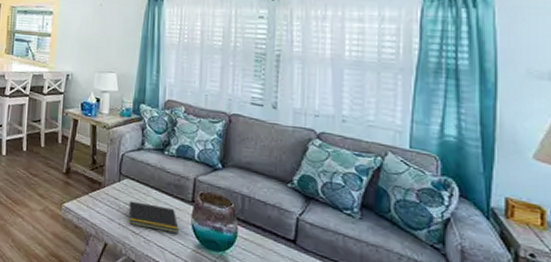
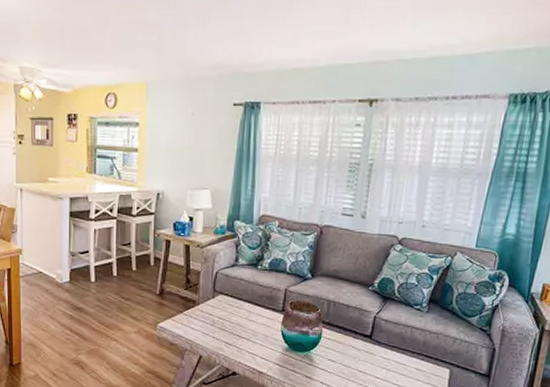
notepad: present [128,201,179,233] -> none [222,315,269,340]

